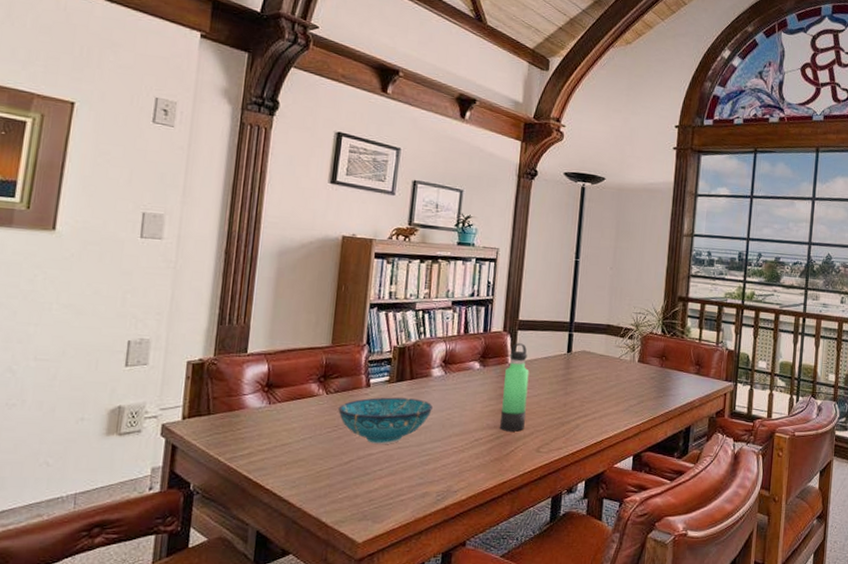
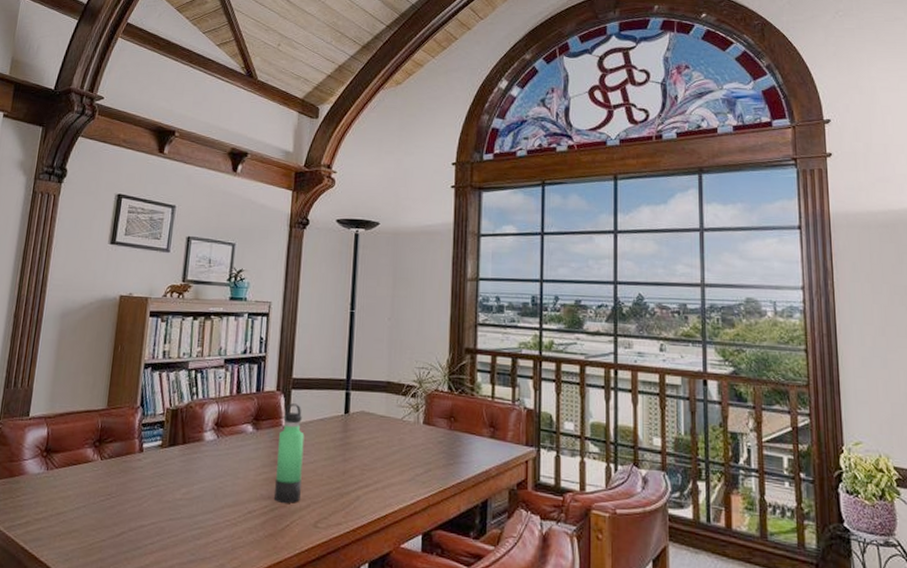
bowl: present [338,397,433,445] -> none [111,463,205,516]

